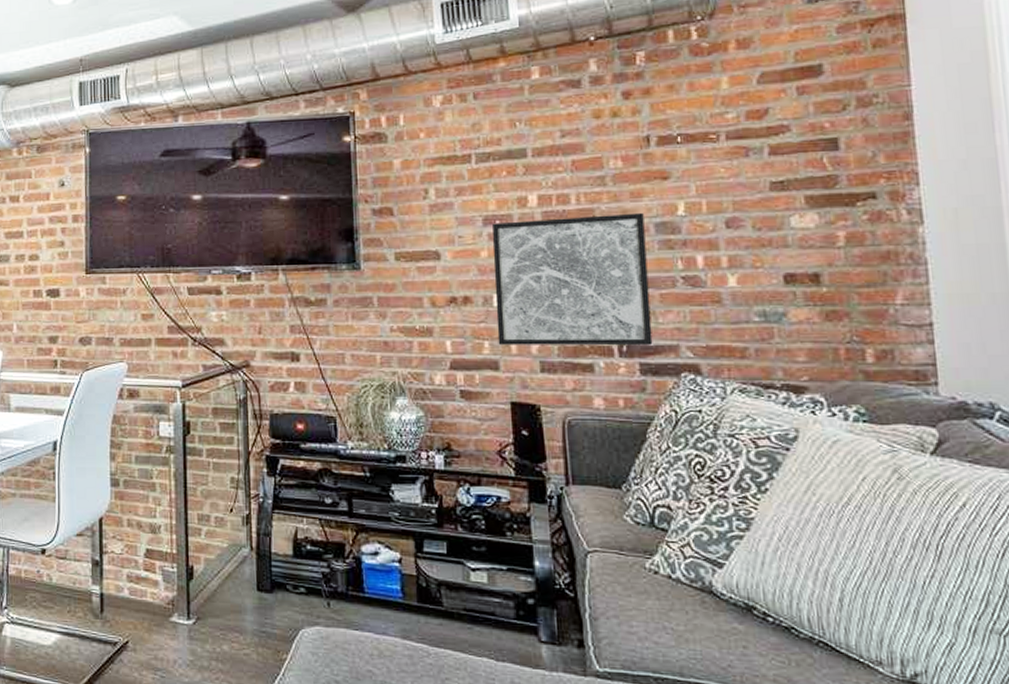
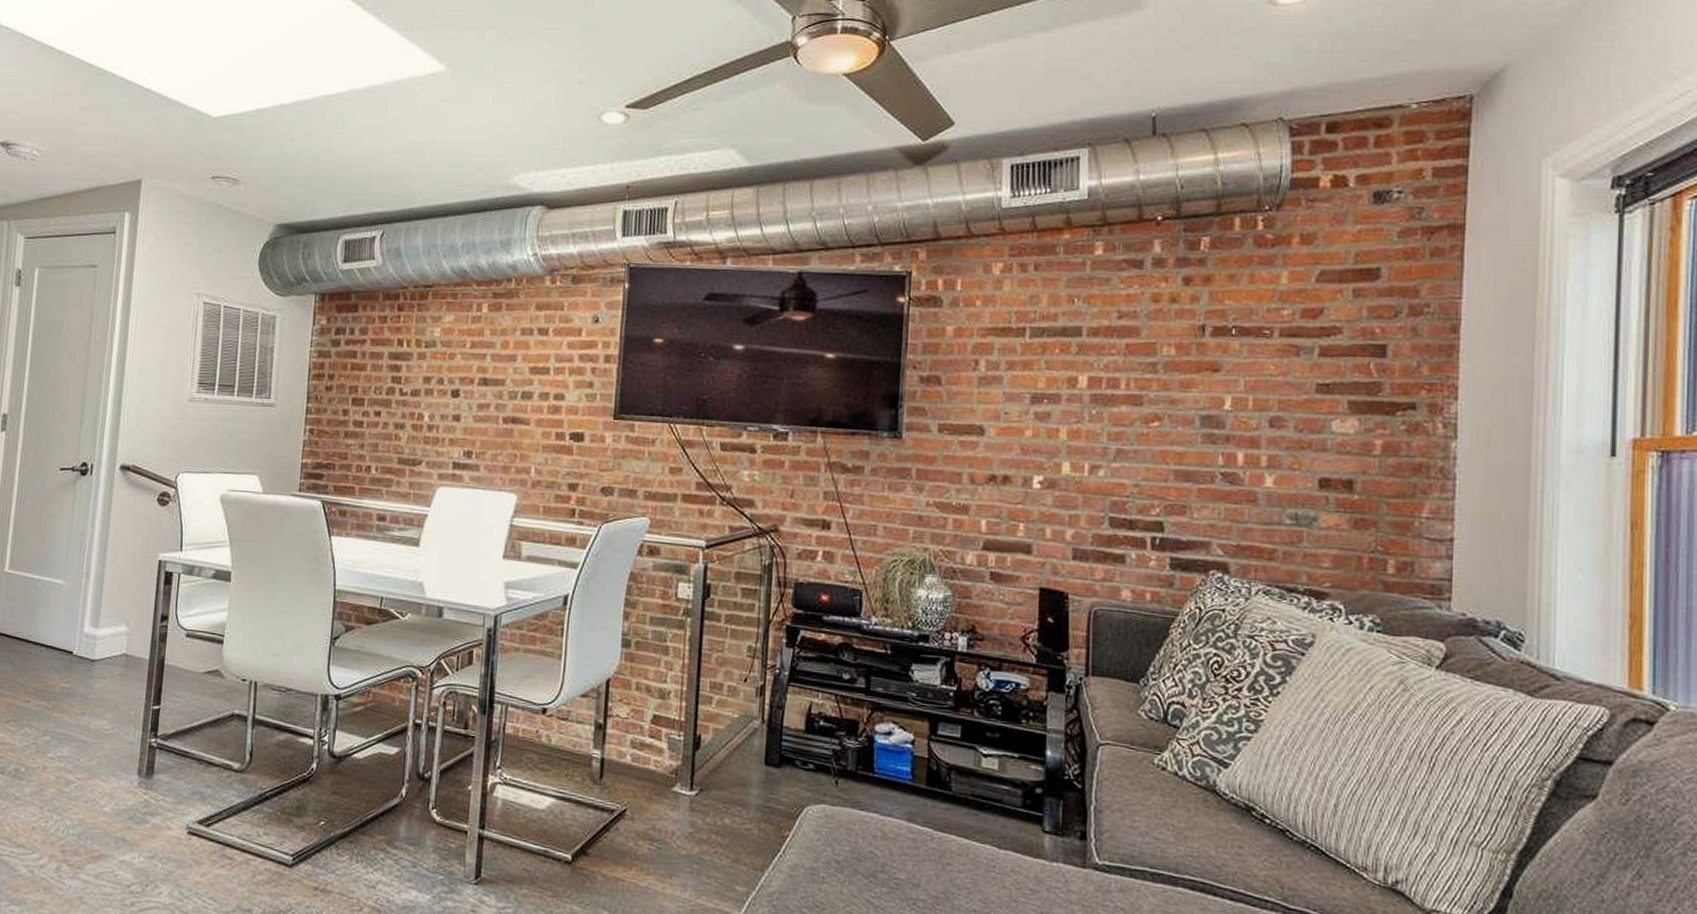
wall art: present [492,212,653,346] -> none [1033,402,1191,540]

